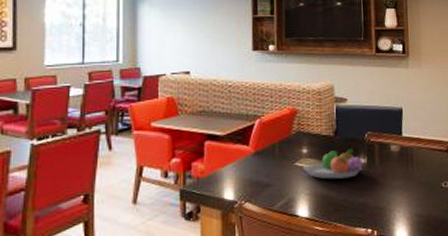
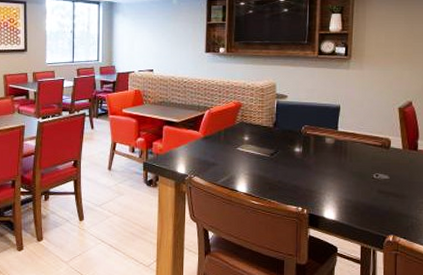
fruit bowl: present [303,148,363,179] -> none [244,139,298,164]

